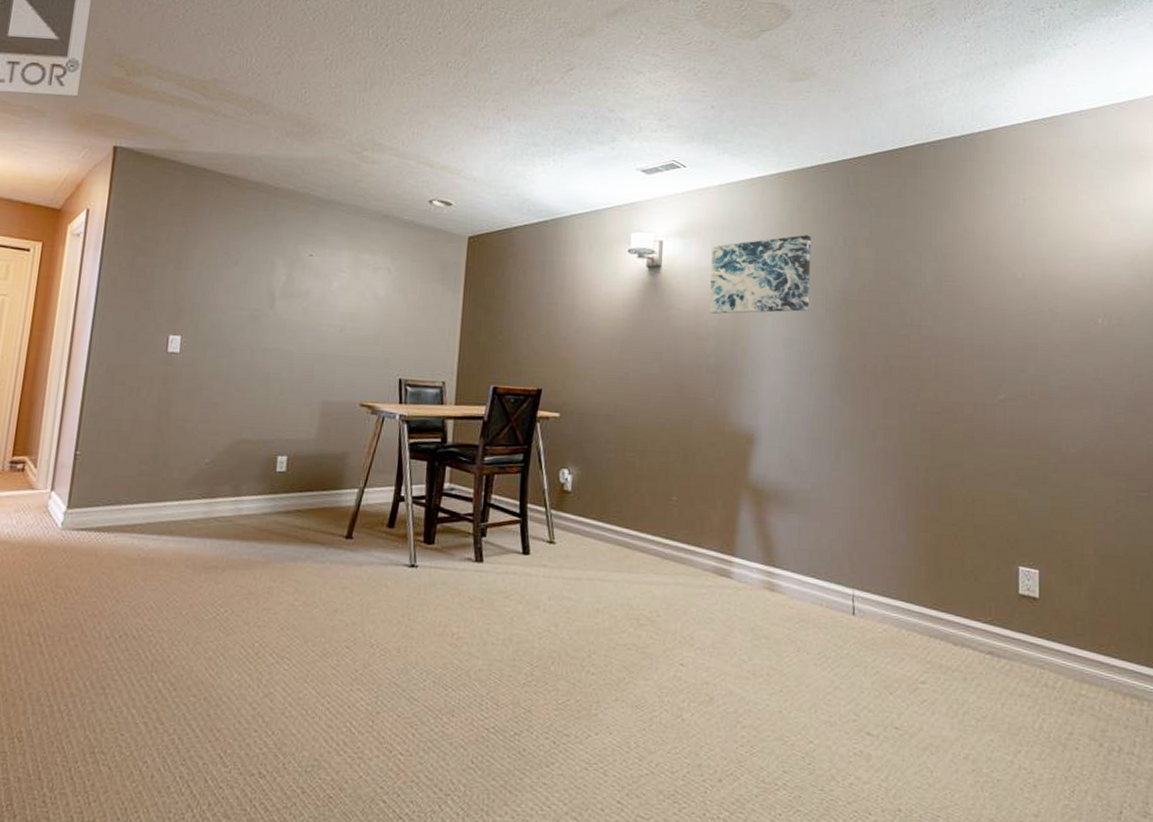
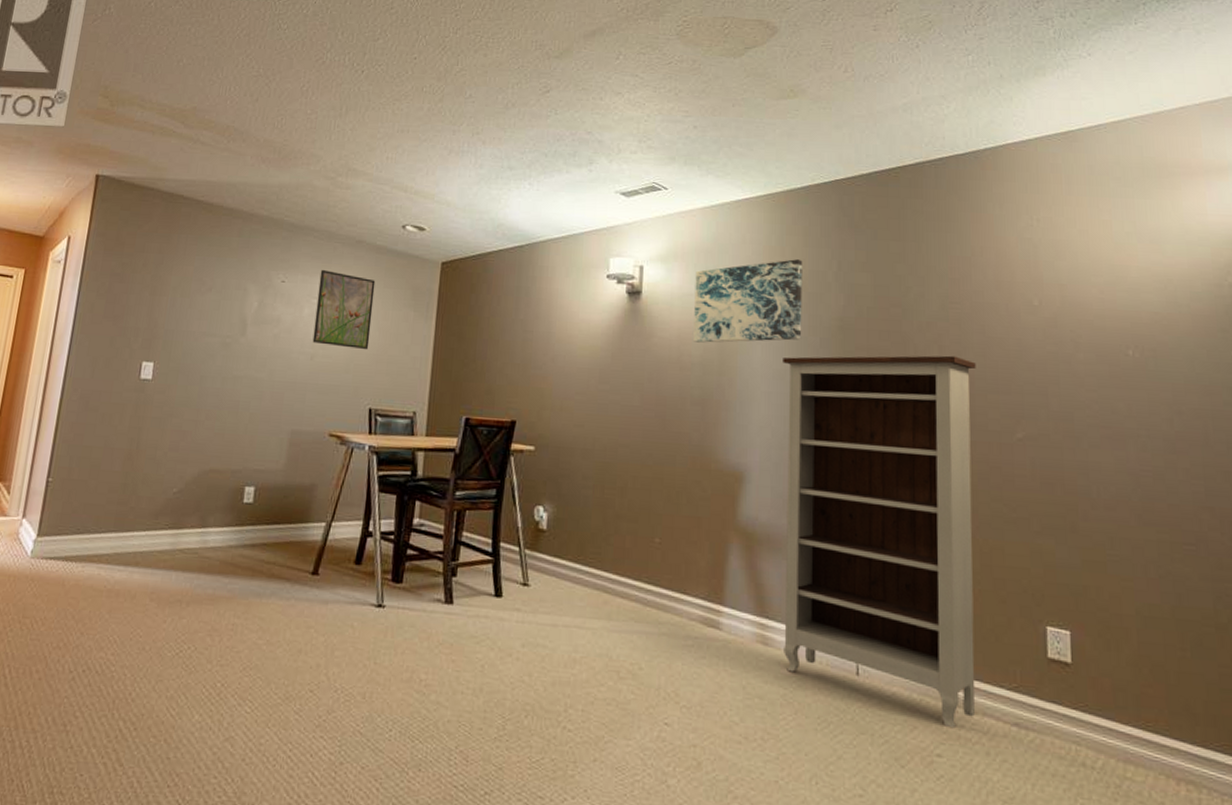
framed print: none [341,244,403,323] -> present [312,270,376,350]
bookshelf: none [788,325,965,659] -> present [783,355,976,729]

